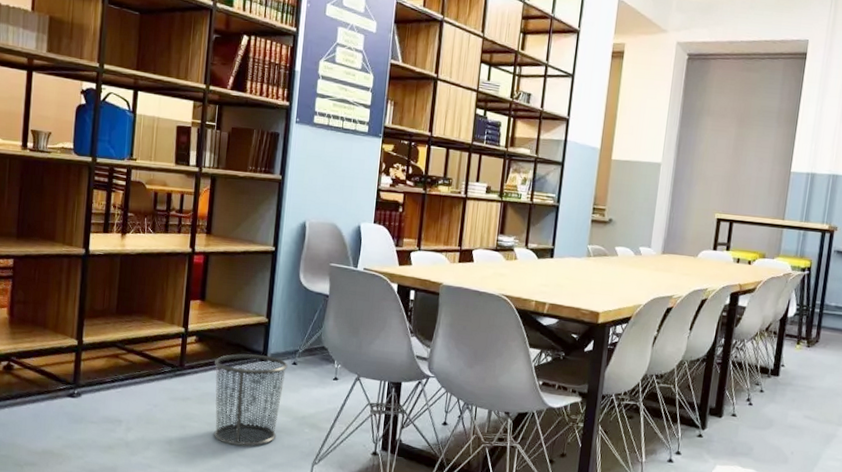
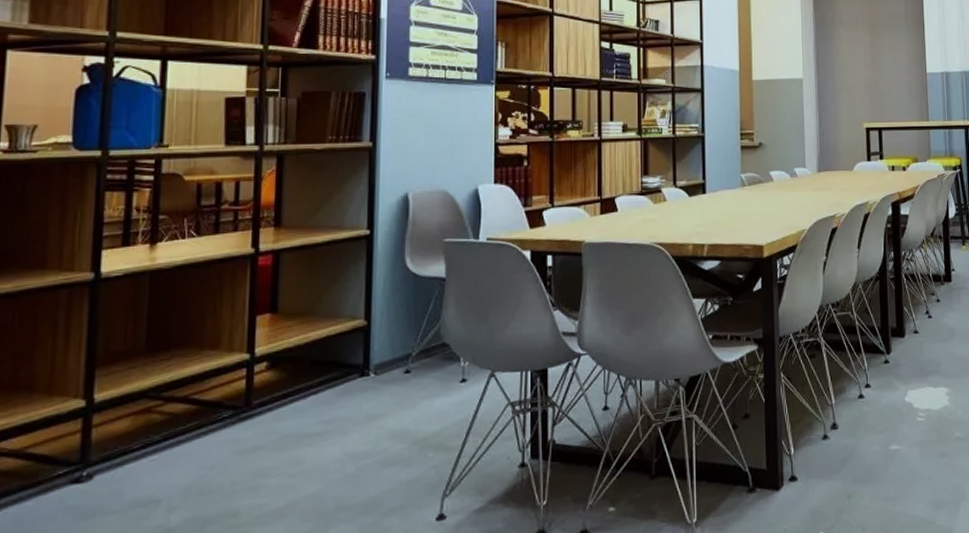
waste bin: present [214,353,288,447] -> none [296,368,398,498]

